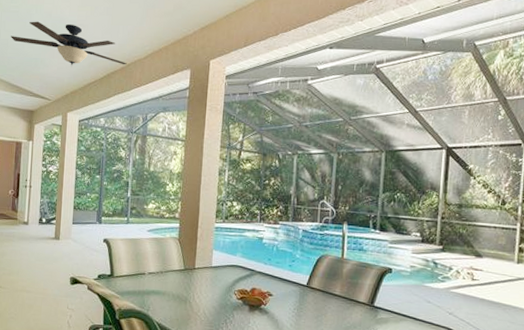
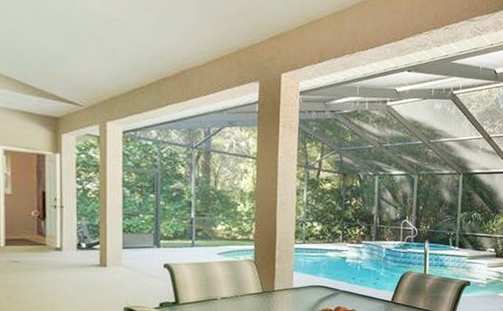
ceiling fan: present [11,21,127,66] -> none [18,8,181,72]

